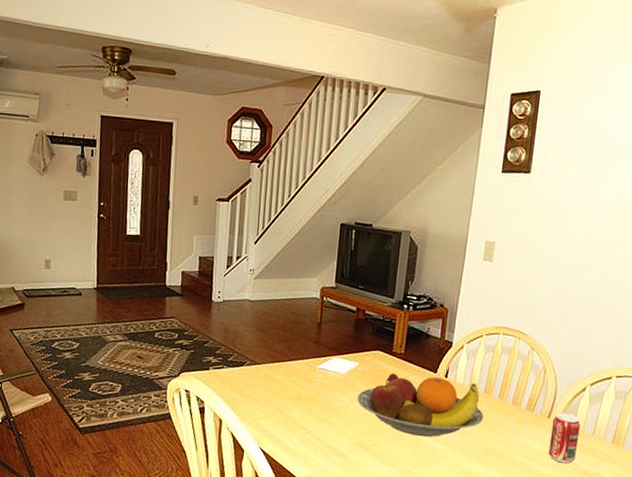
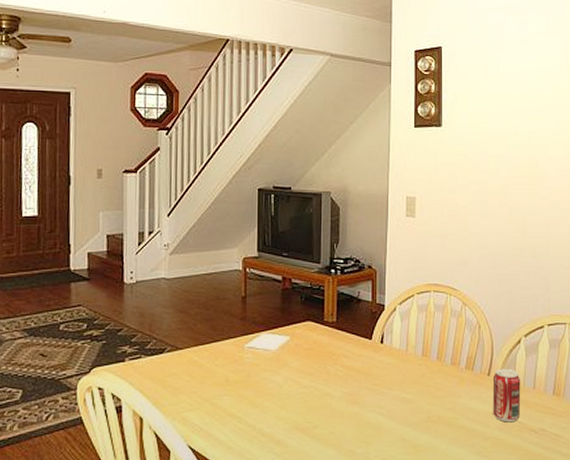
fruit bowl: present [357,373,484,437] -> none [292,344,425,412]

